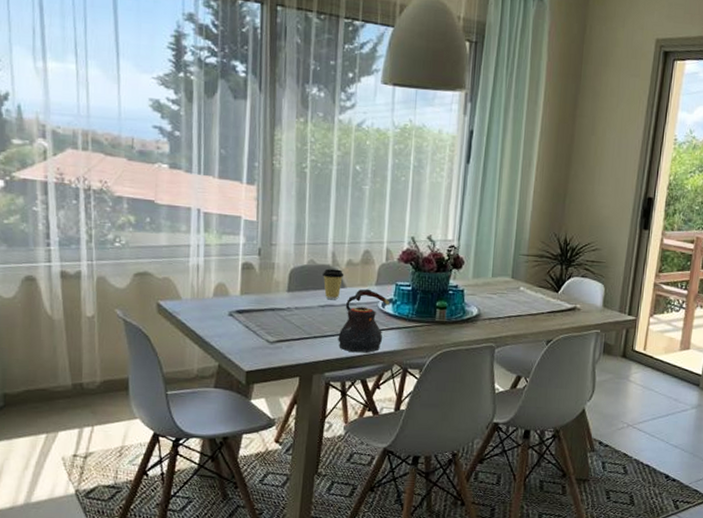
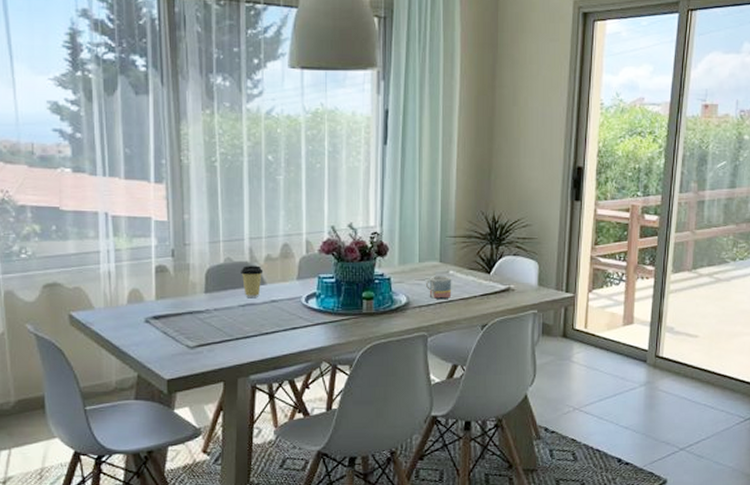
teapot: present [338,289,389,353] -> none [261,284,313,352]
mug: none [496,290,522,314] -> present [425,275,452,300]

